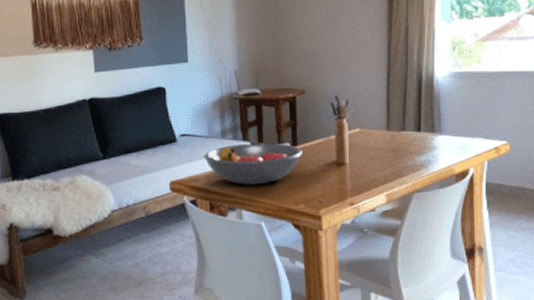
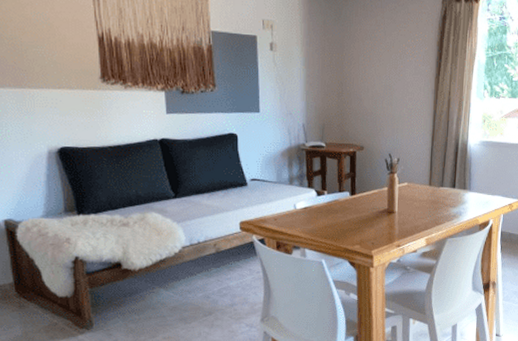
fruit bowl: present [203,143,302,185] -> none [272,190,360,227]

